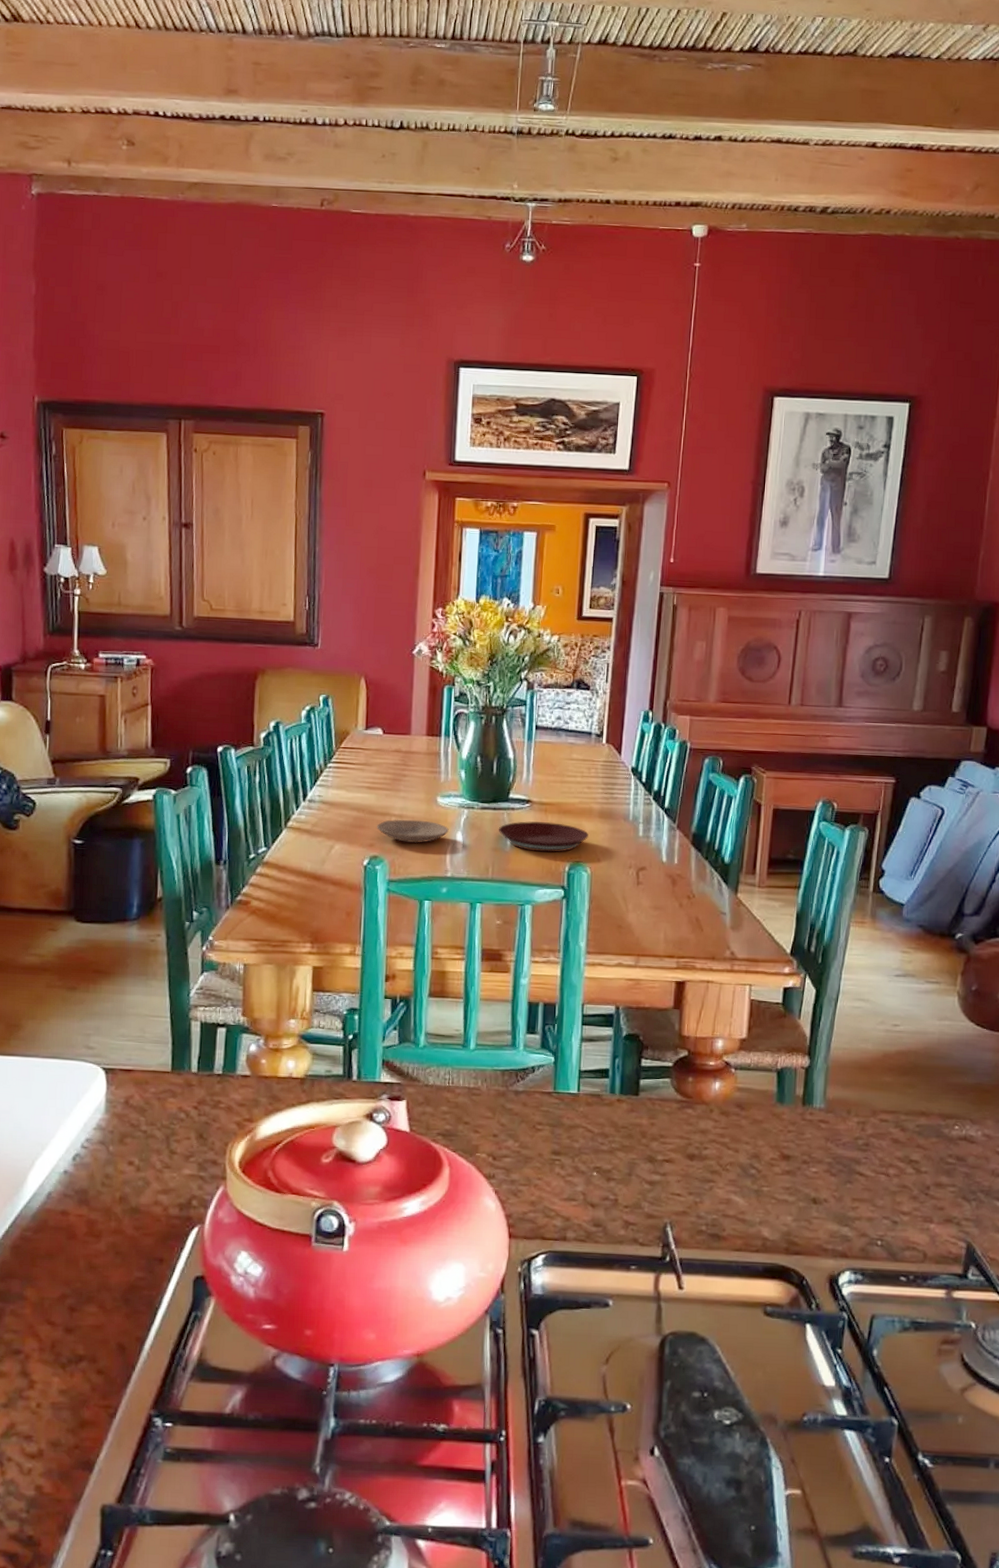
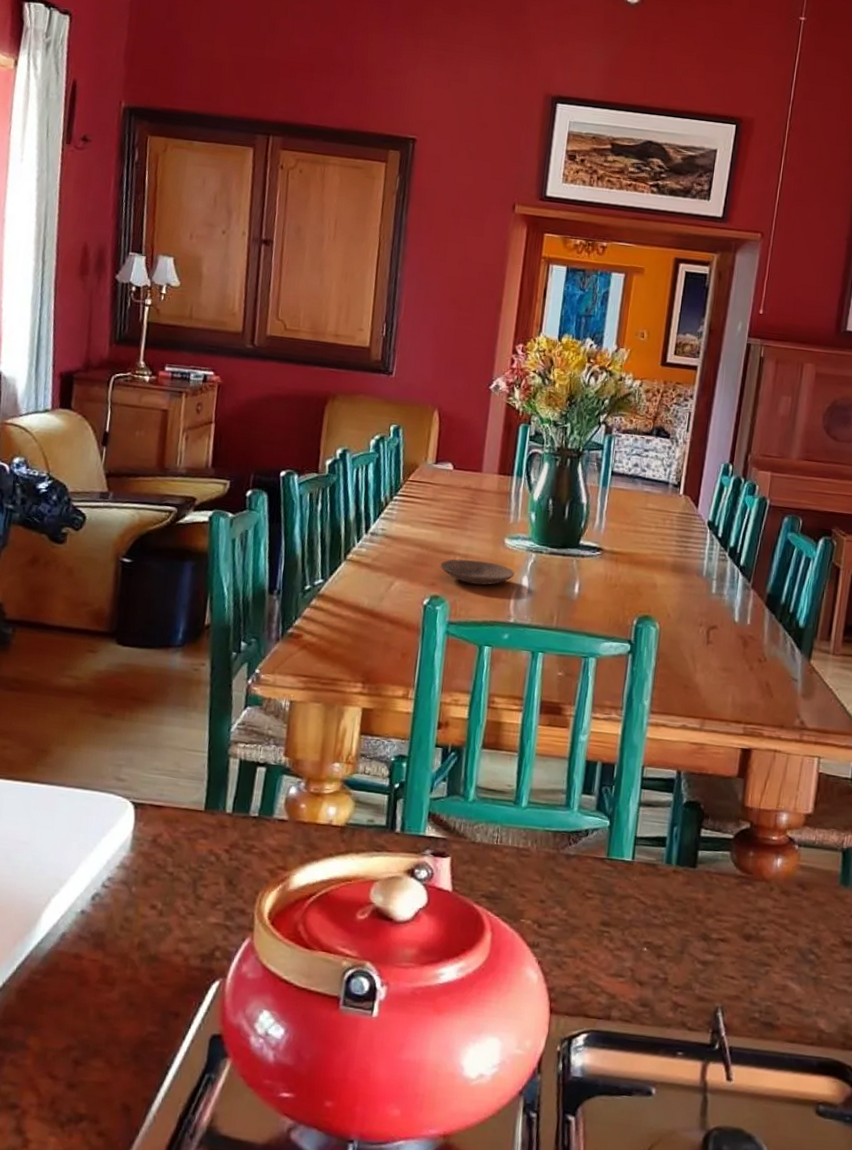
plate: present [498,821,589,853] -> none [566,570,660,605]

